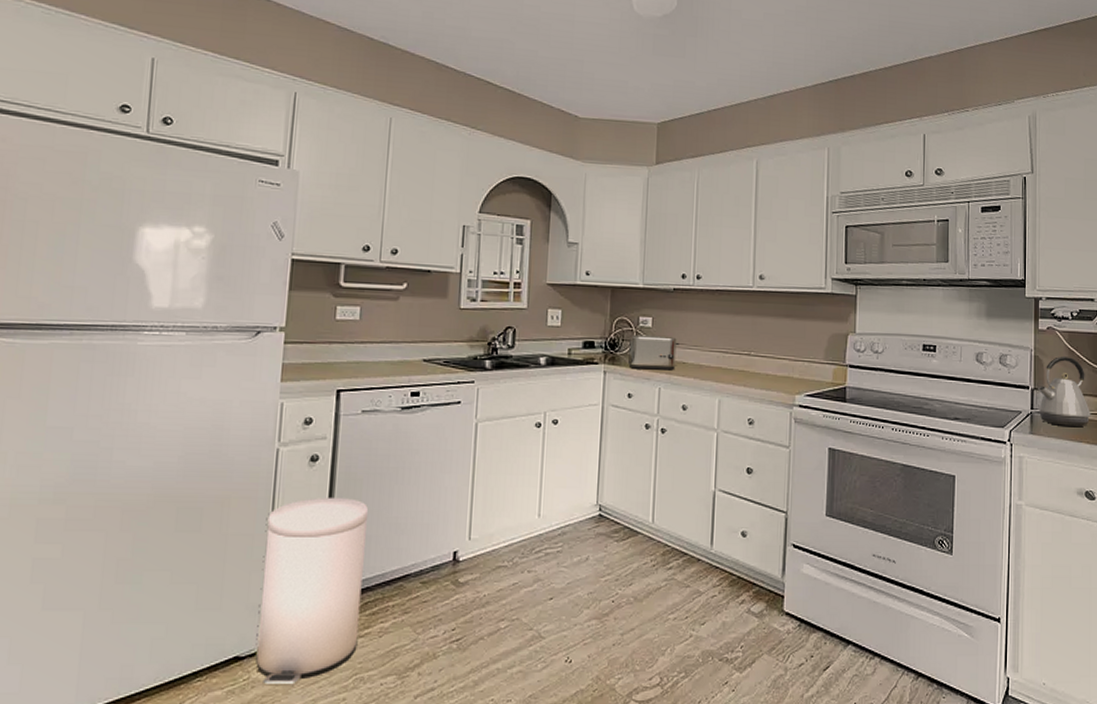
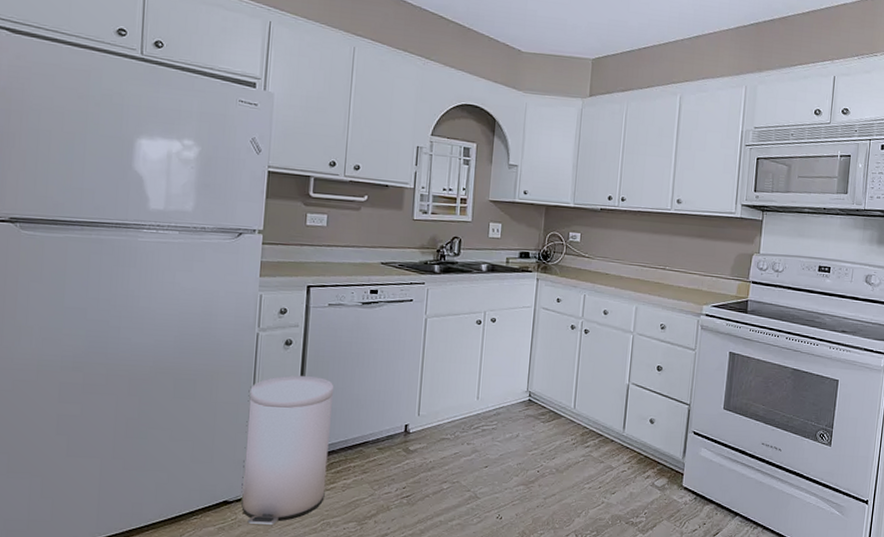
toaster: present [628,334,679,371] -> none [558,247,604,280]

